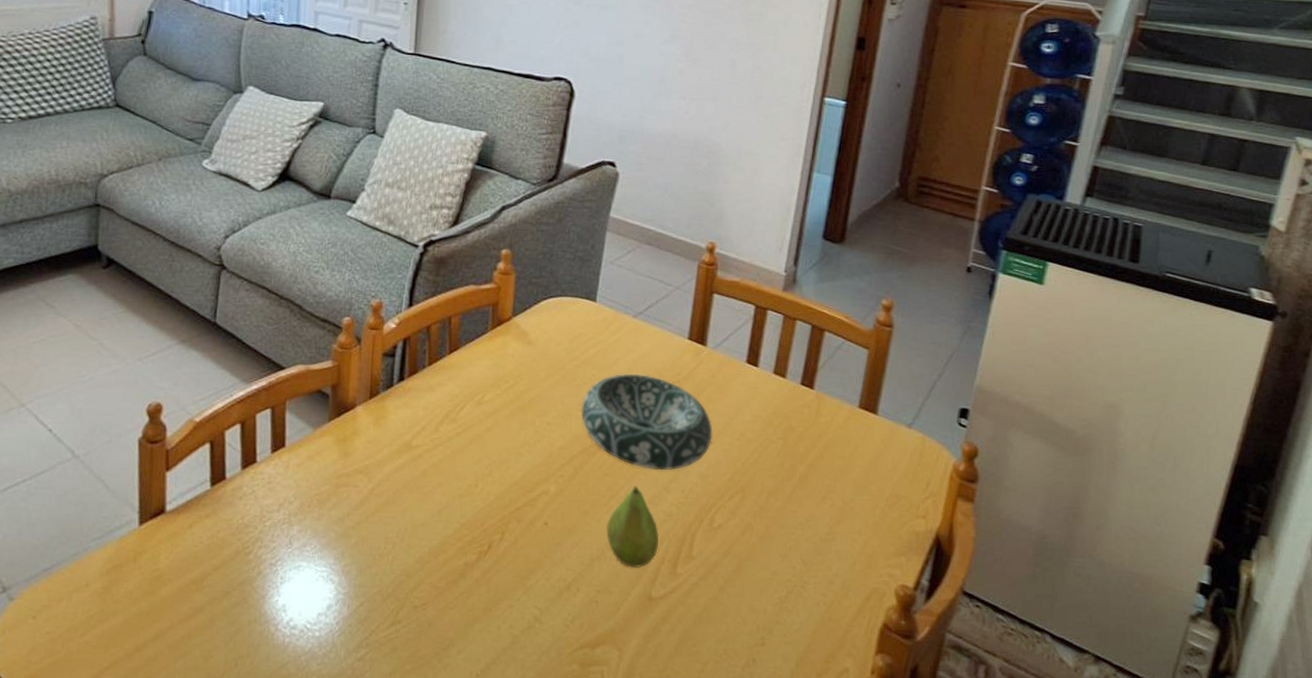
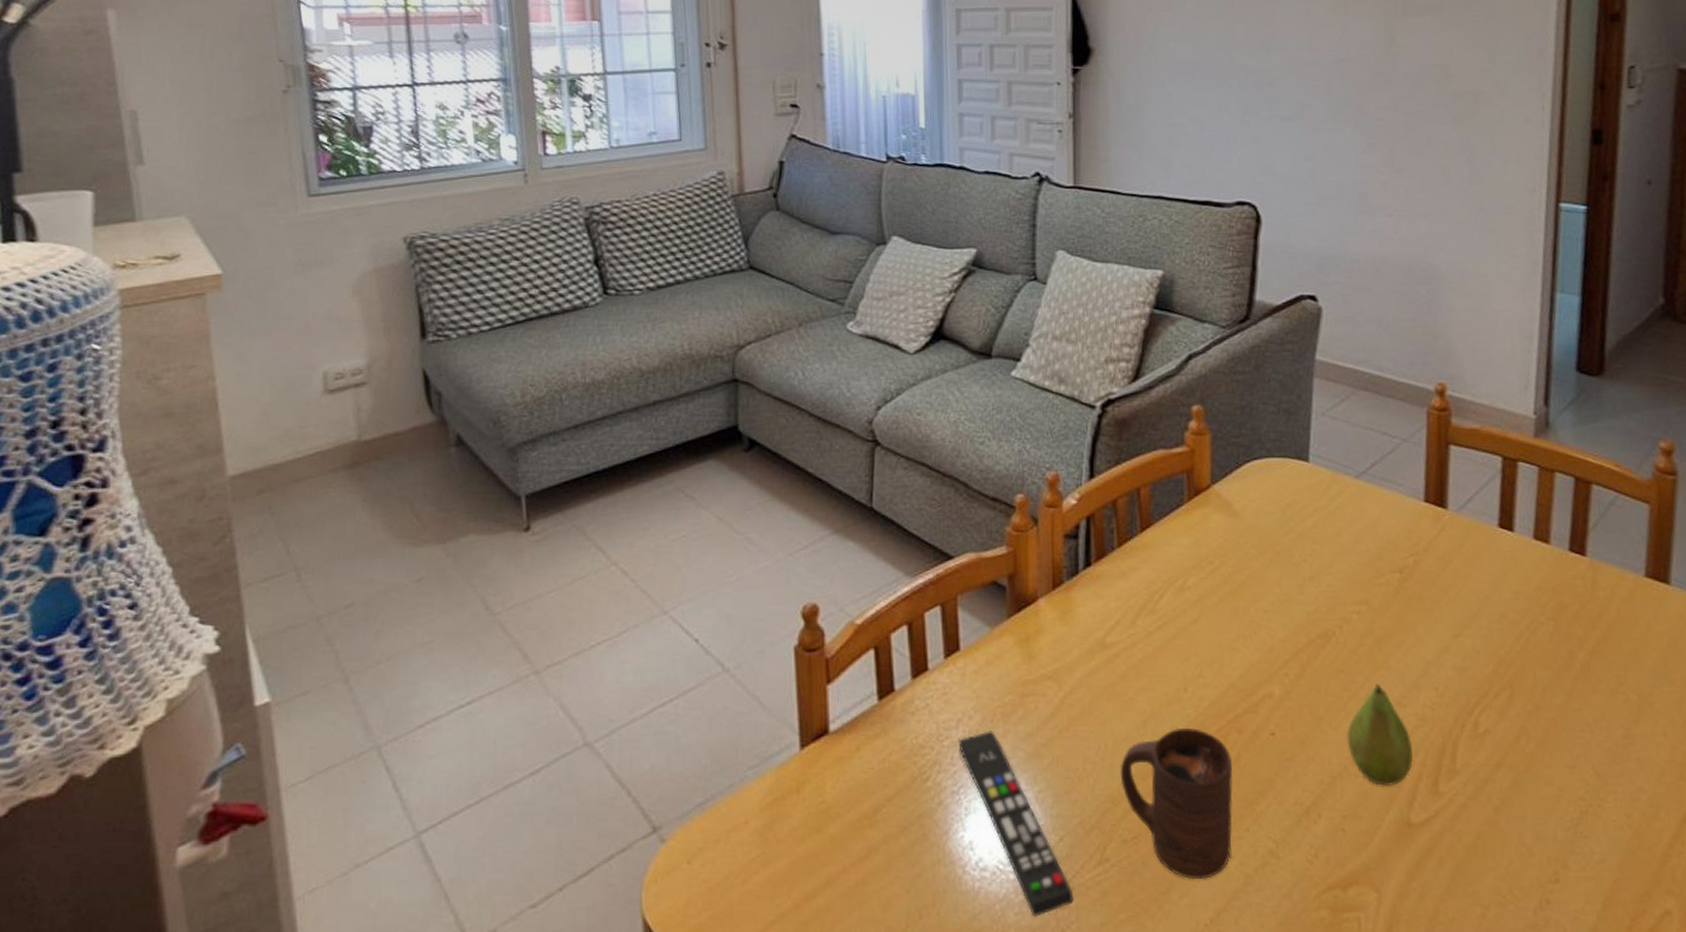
remote control: none [278,514,369,667] -> present [958,731,1074,917]
cup: none [415,516,510,639] -> present [1120,727,1234,880]
decorative bowl: present [581,374,713,471] -> none [1302,547,1466,664]

